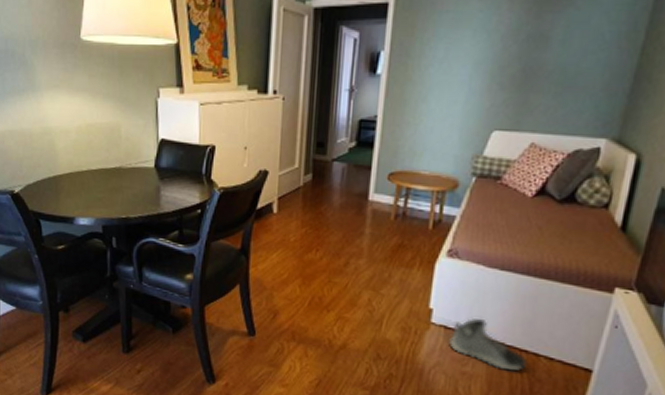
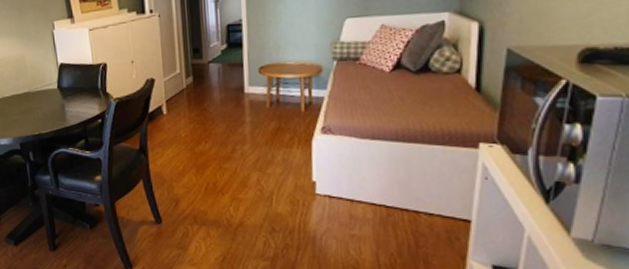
sneaker: present [449,318,528,372] -> none [335,186,410,229]

